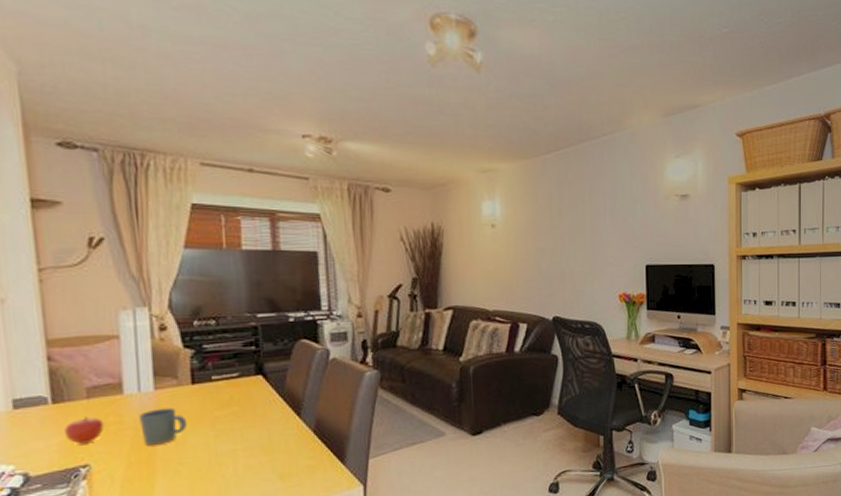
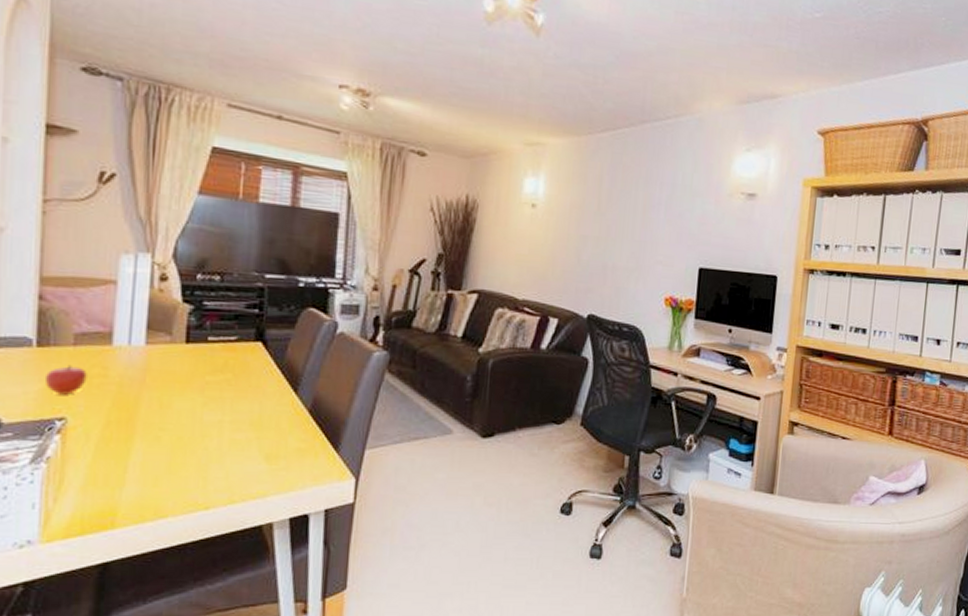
mug: present [139,407,188,446] -> none [125,365,176,405]

